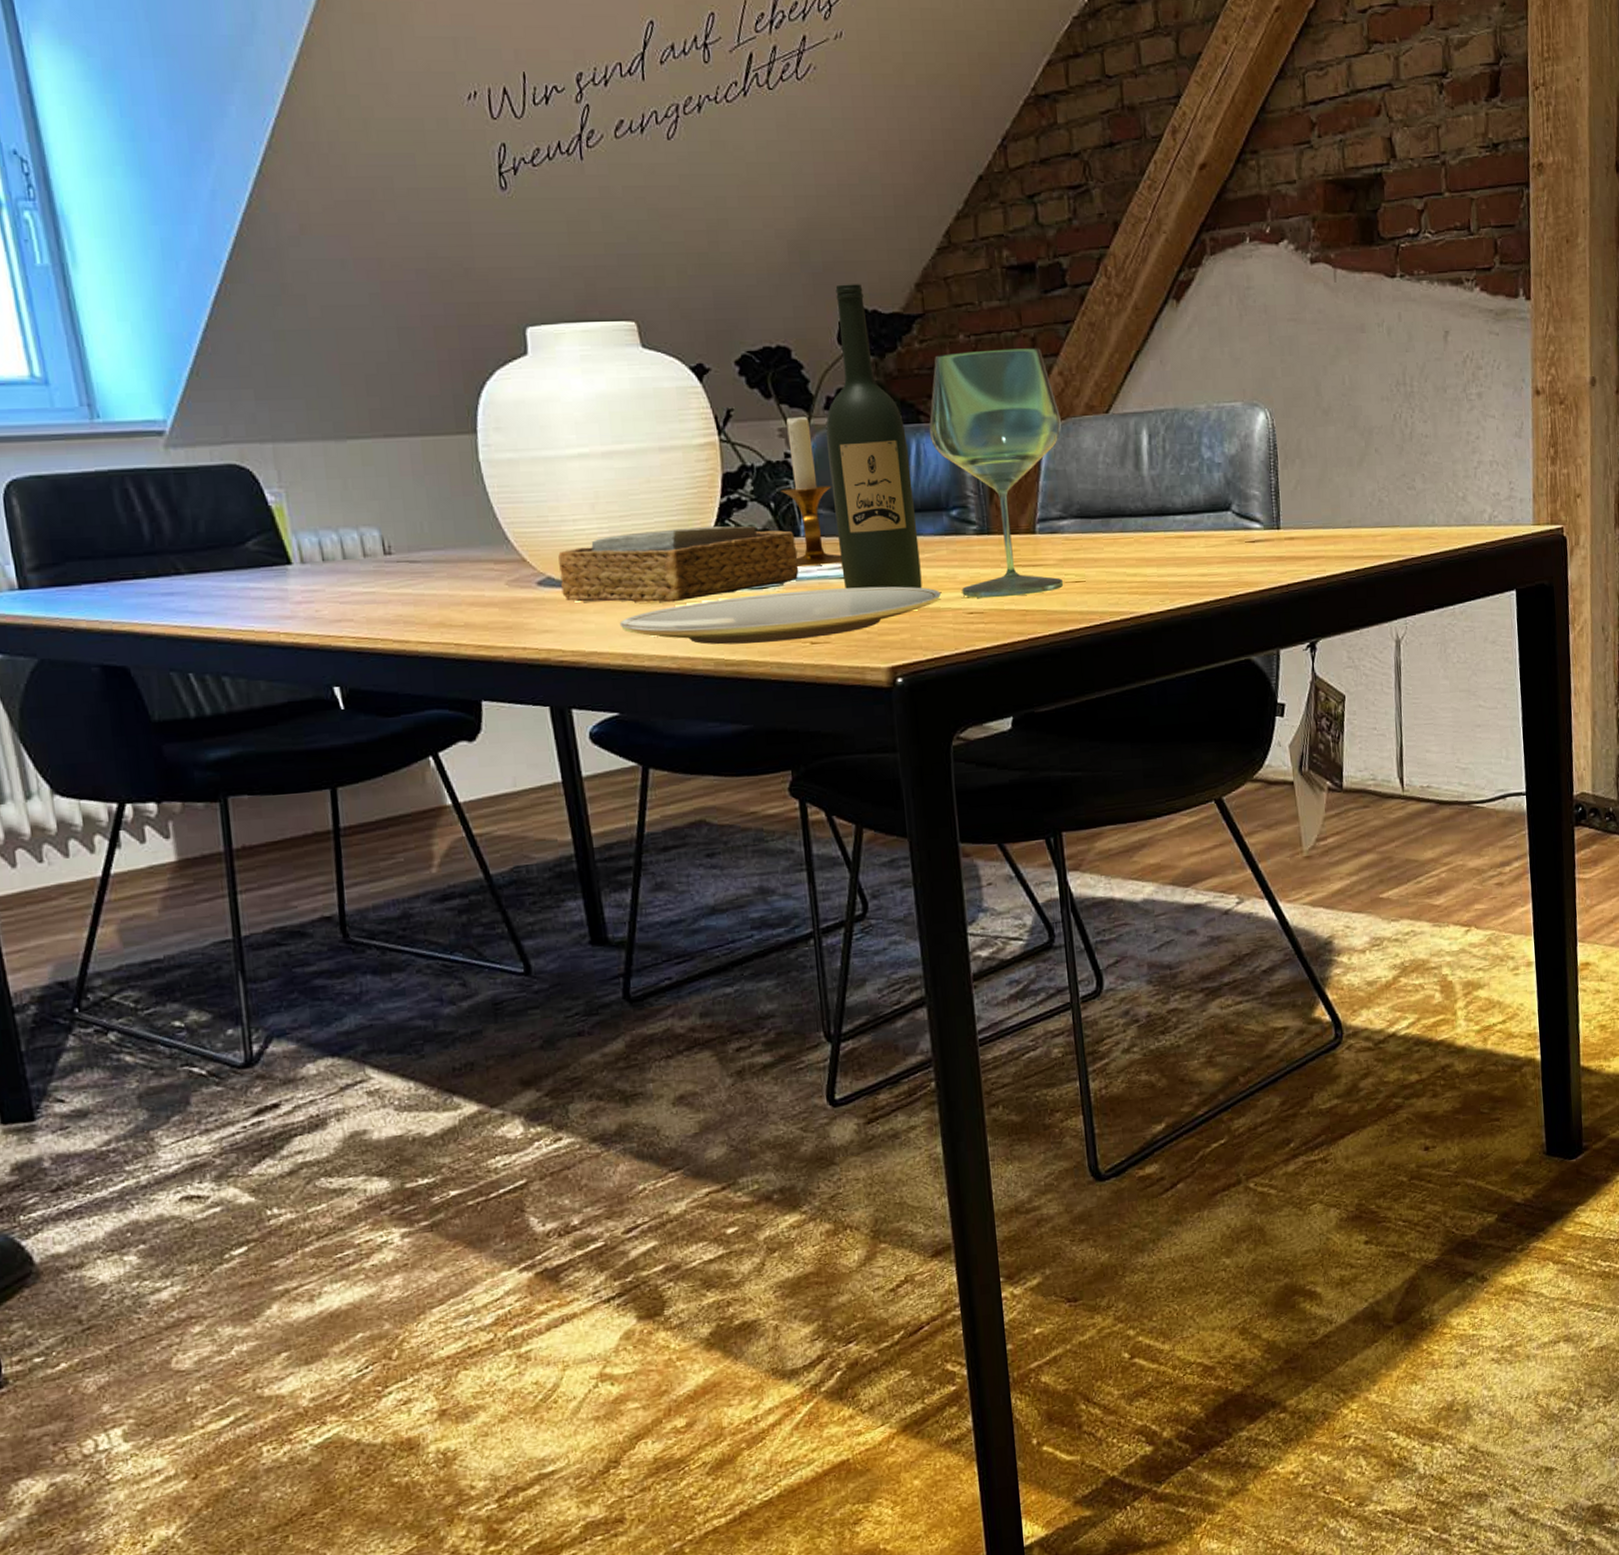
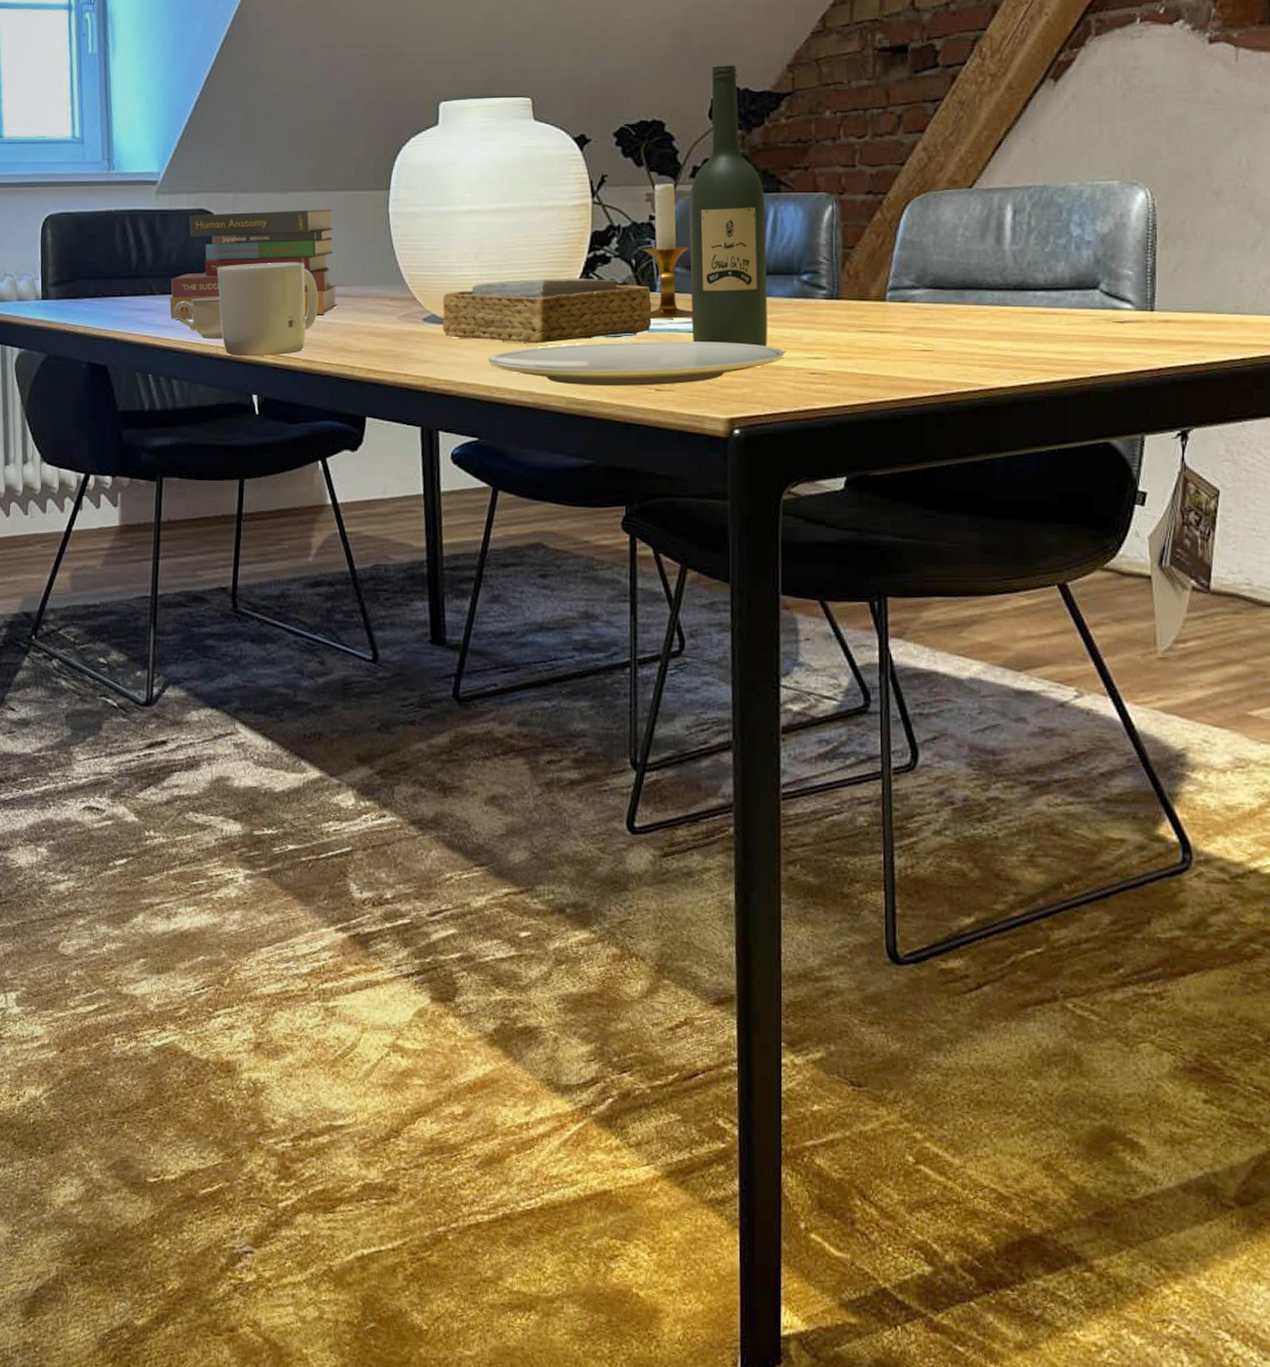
books: none [201,458,429,603] -> present [169,208,337,319]
cup: none [212,572,285,625] -> present [174,297,224,340]
mug: none [263,524,405,643] -> present [216,262,319,357]
wine glass: present [929,348,1064,598] -> none [787,125,922,361]

